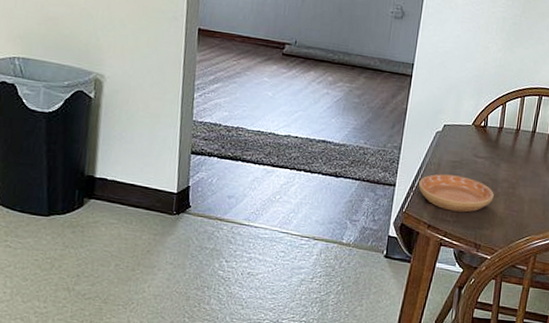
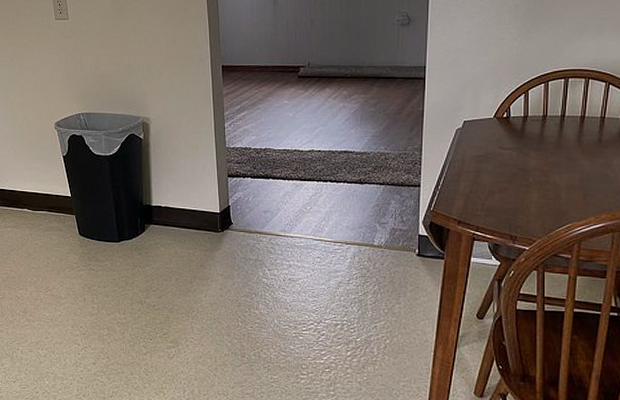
saucer: present [418,173,494,213] -> none [444,170,525,205]

